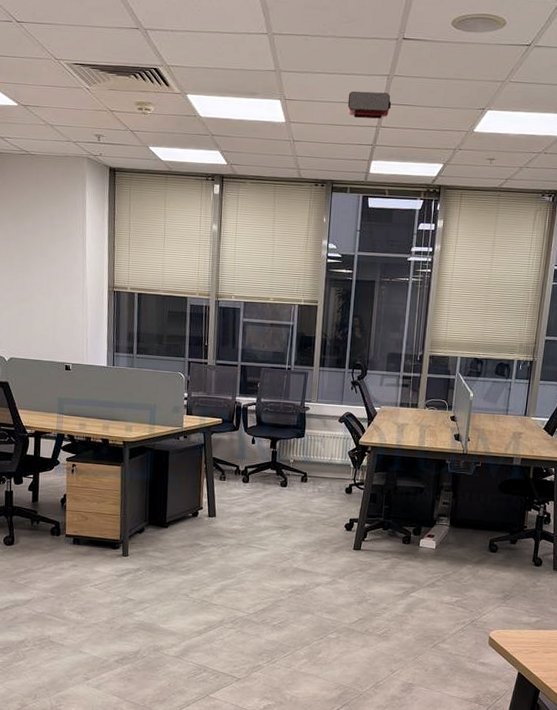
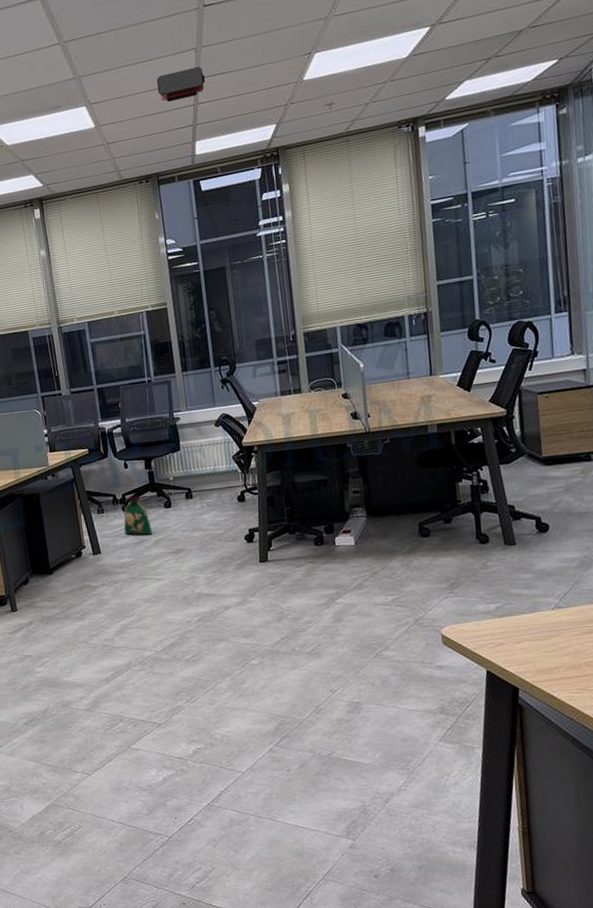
bag: none [240,470,266,508] -> present [123,495,153,535]

